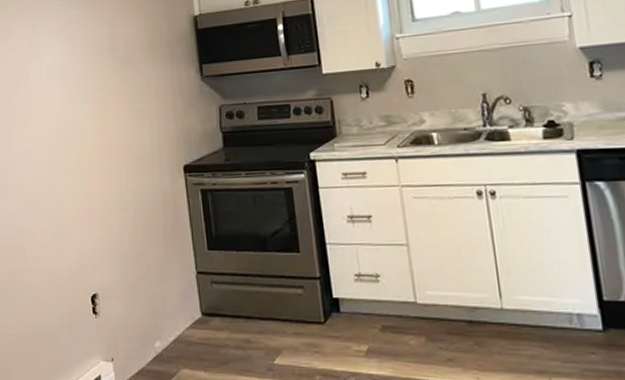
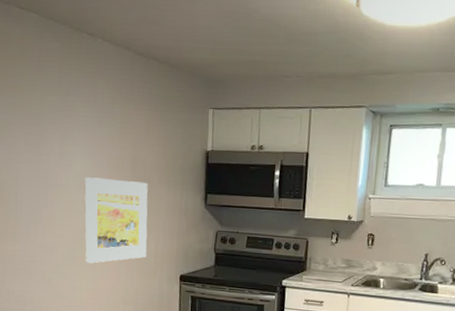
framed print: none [59,62,141,167] -> present [84,177,148,264]

